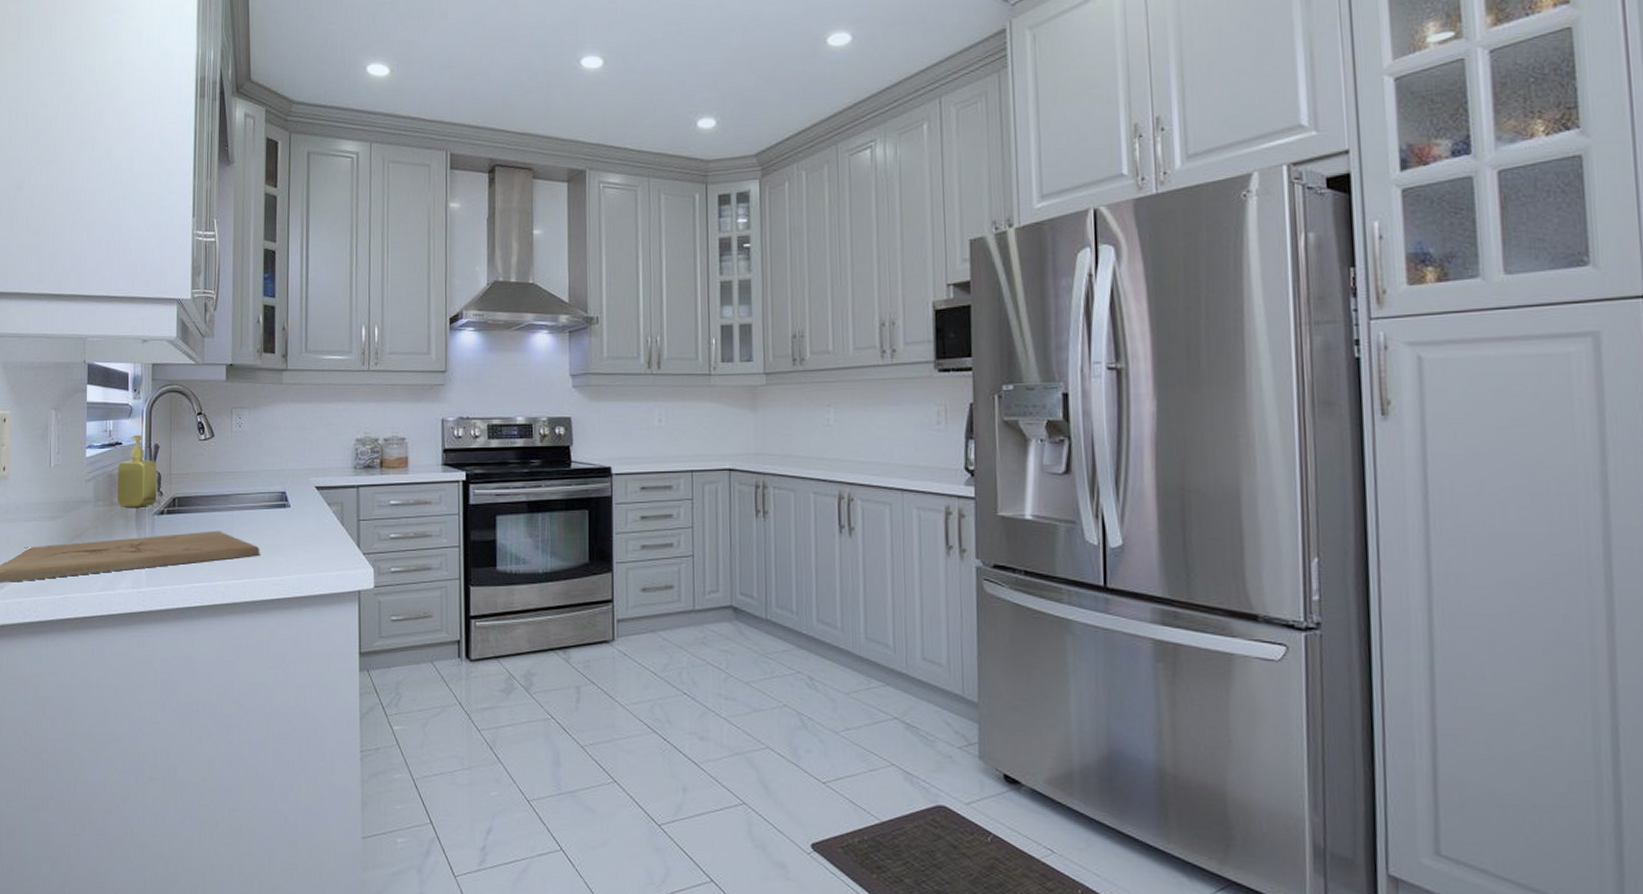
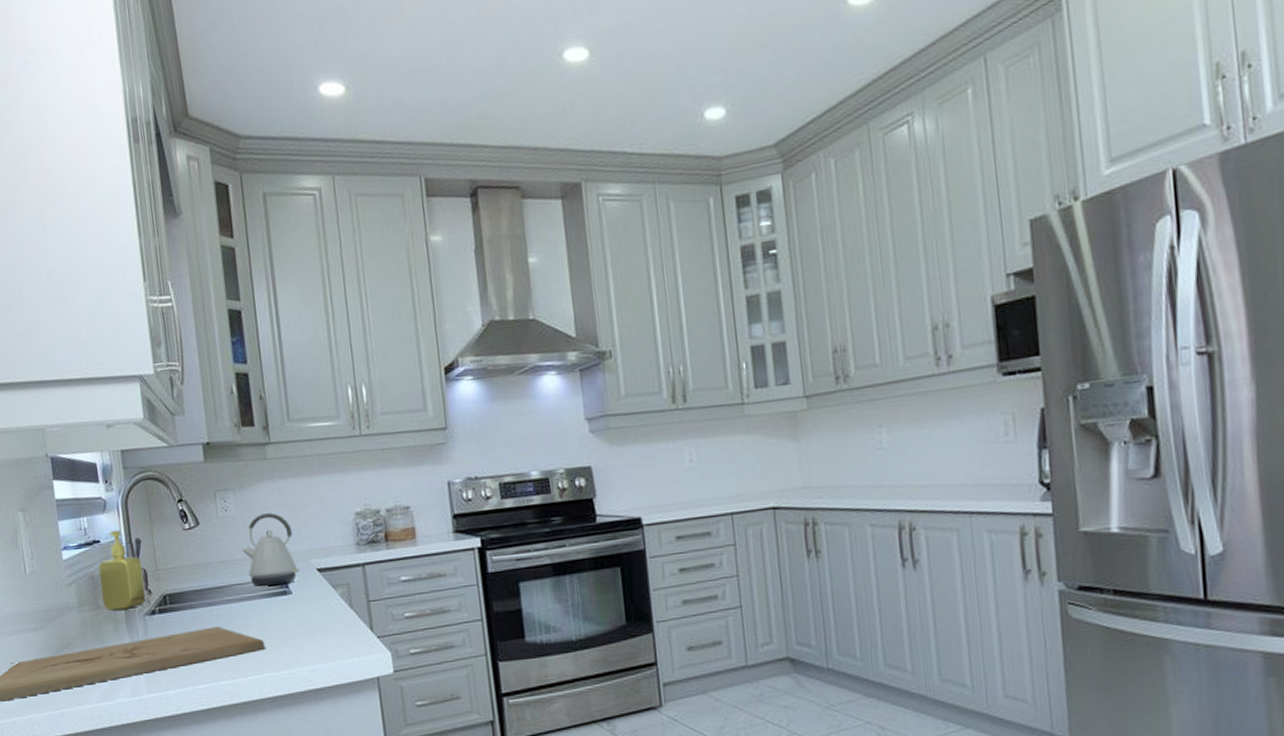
kettle: none [250,432,300,499] -> present [242,513,300,588]

